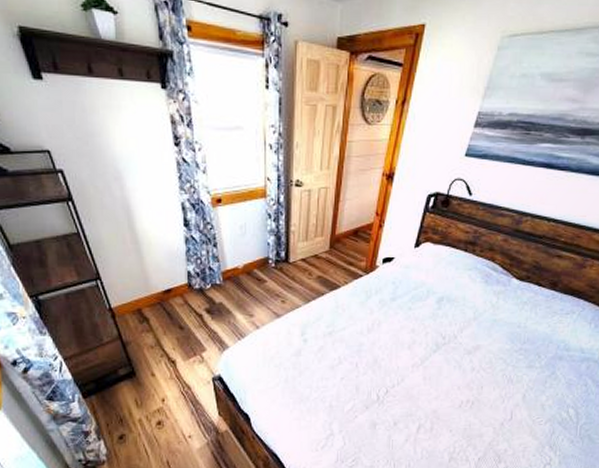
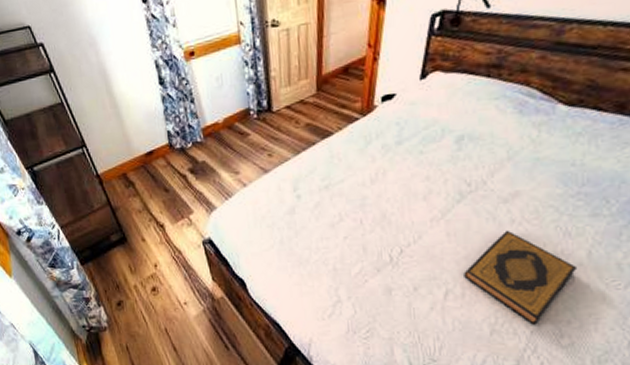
hardback book: none [433,376,514,454] -> present [464,230,576,326]

